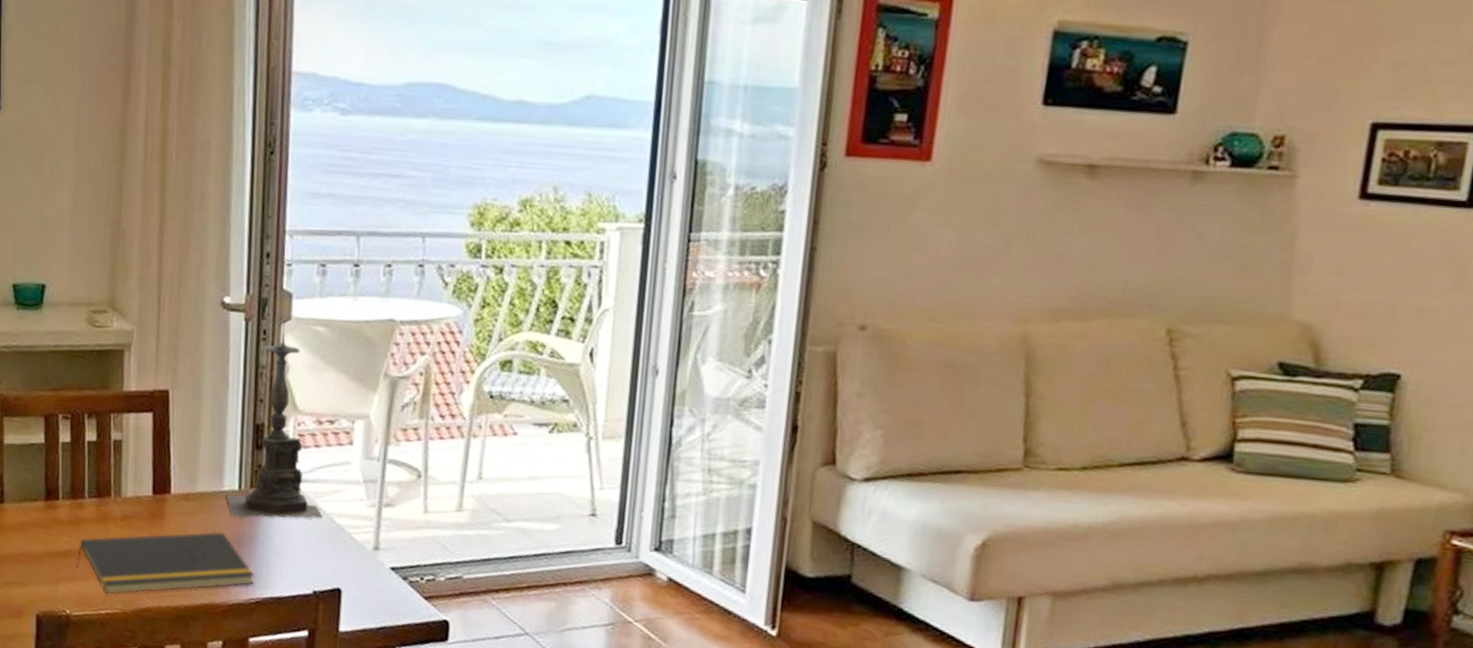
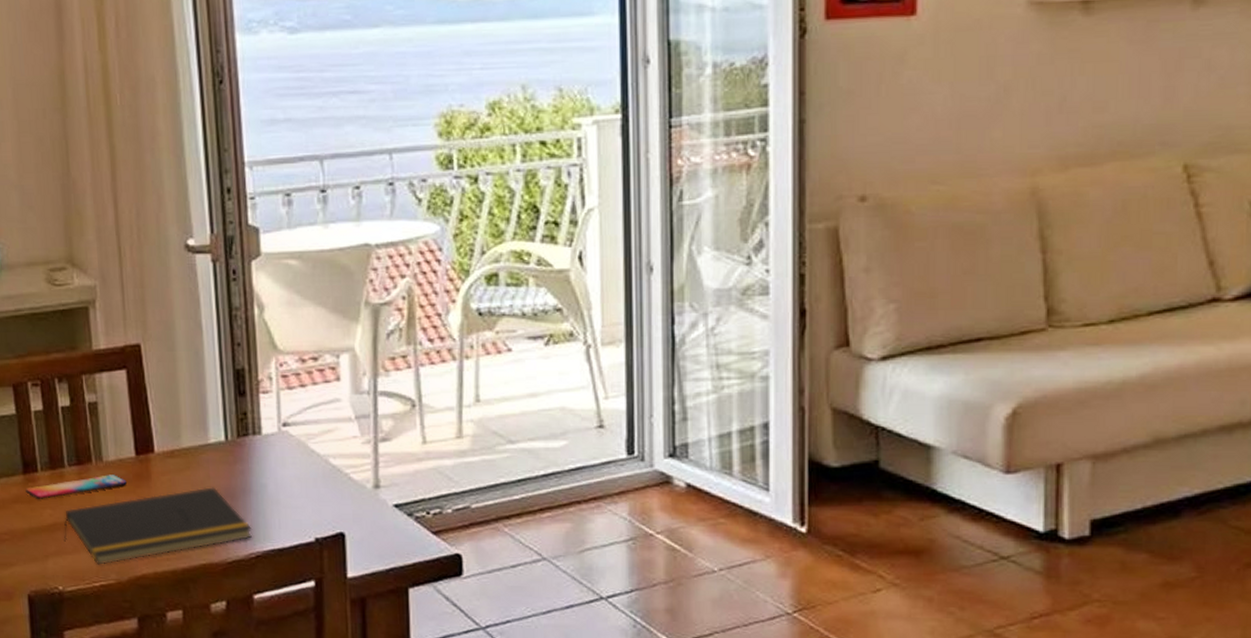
smartphone: none [45,509,141,526] -> present [25,475,127,499]
candle holder: present [226,320,324,519] -> none [213,257,318,469]

